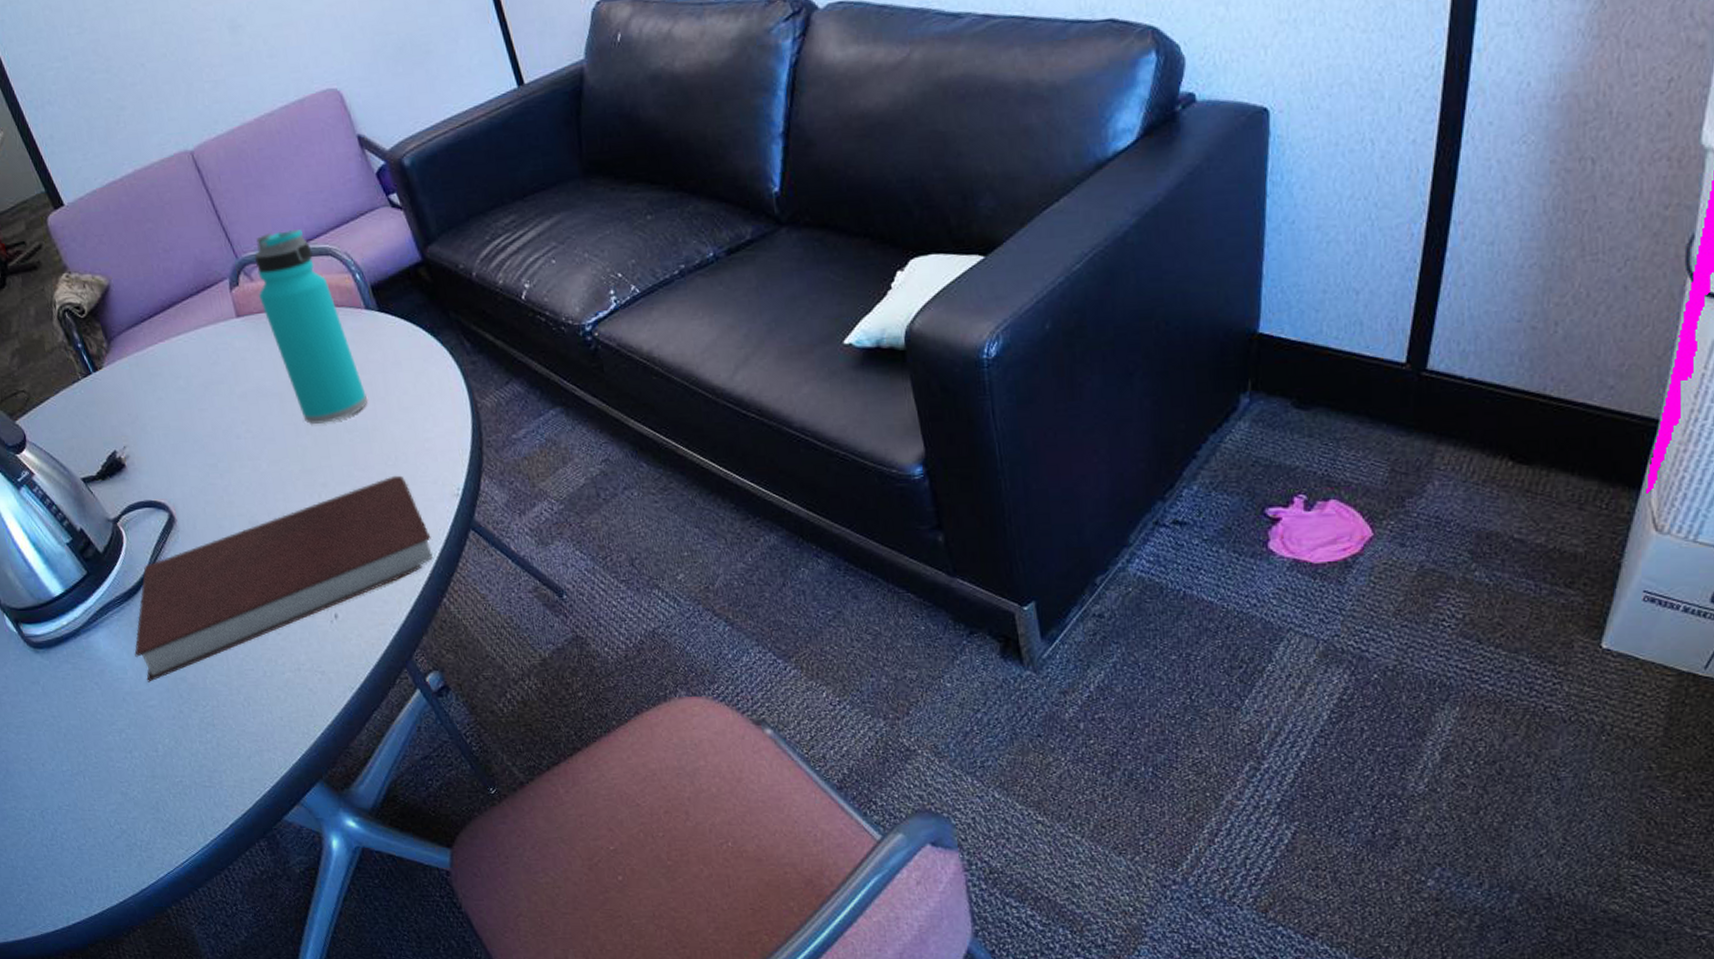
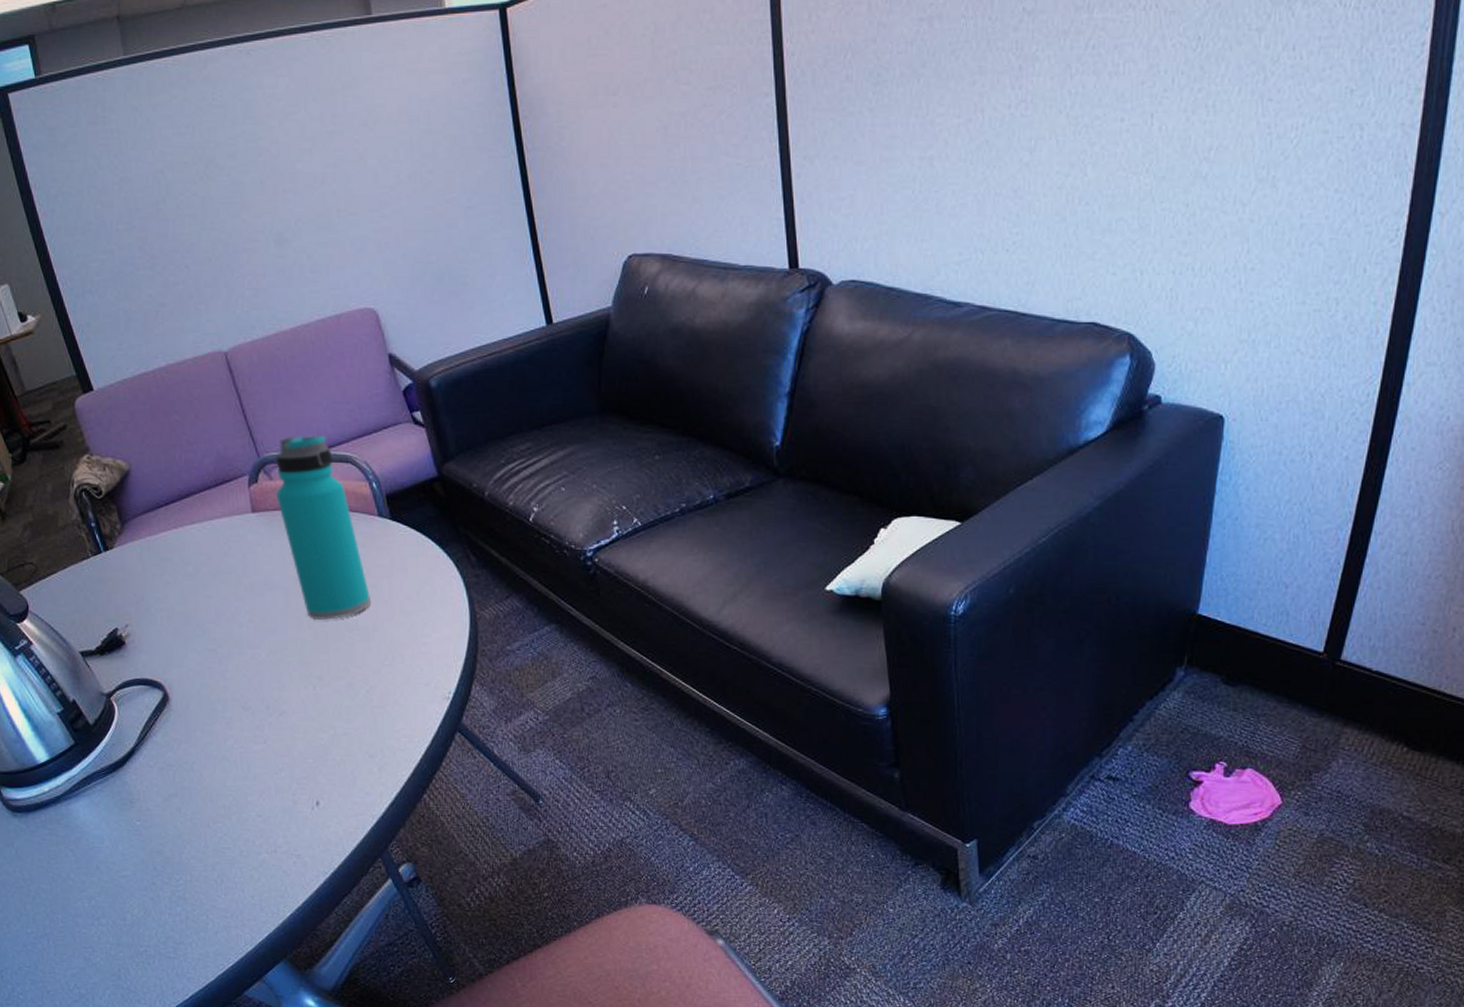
notebook: present [134,475,433,682] -> none [113,675,418,853]

